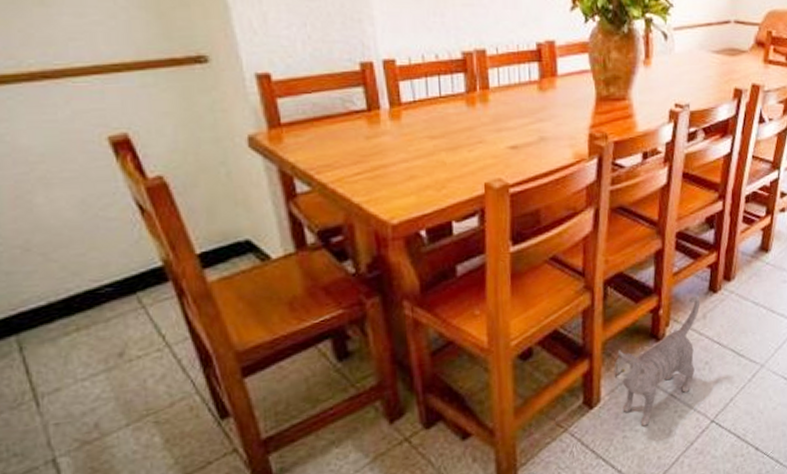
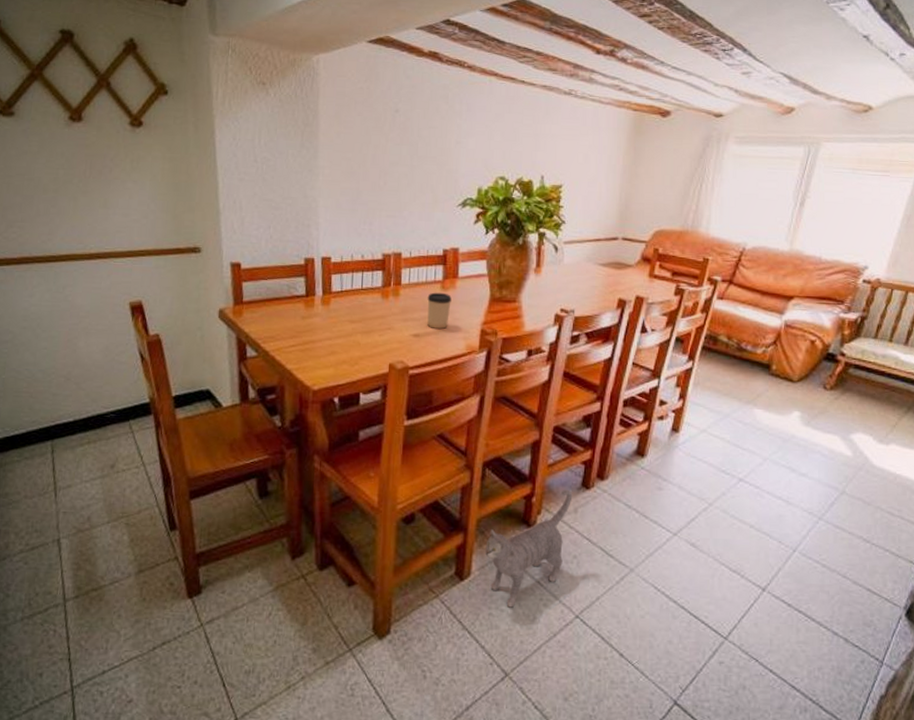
cup: none [523,94,552,137] -> present [427,292,452,329]

